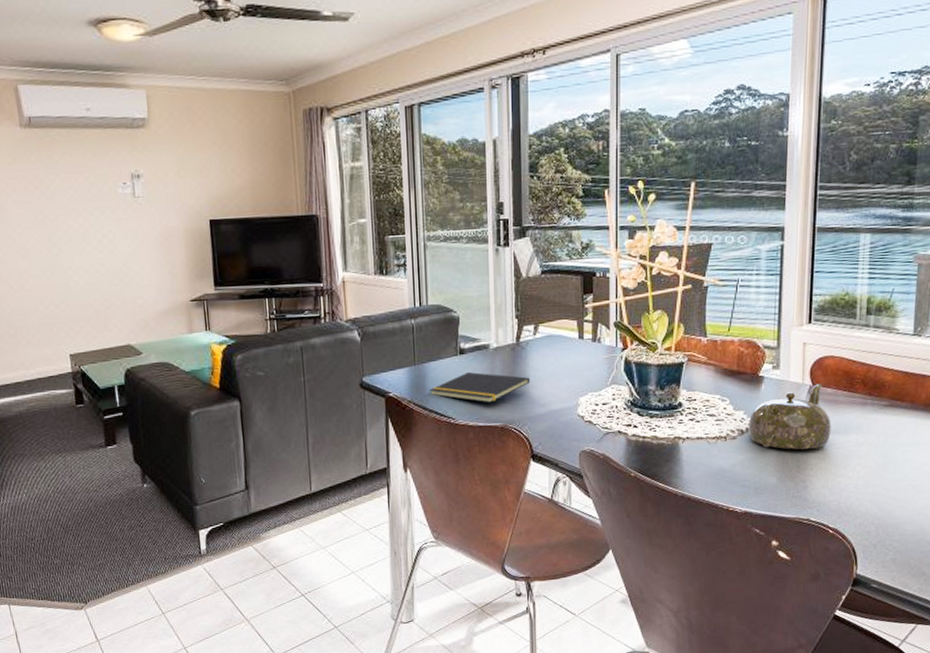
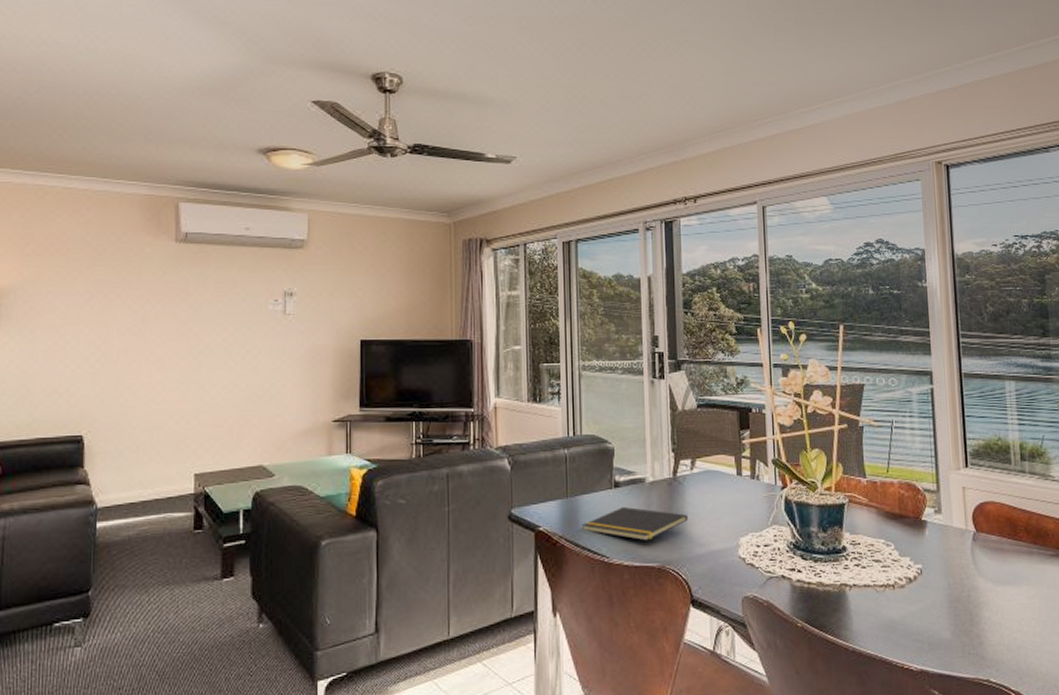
teapot: present [748,384,831,450] -> none [915,530,1001,601]

